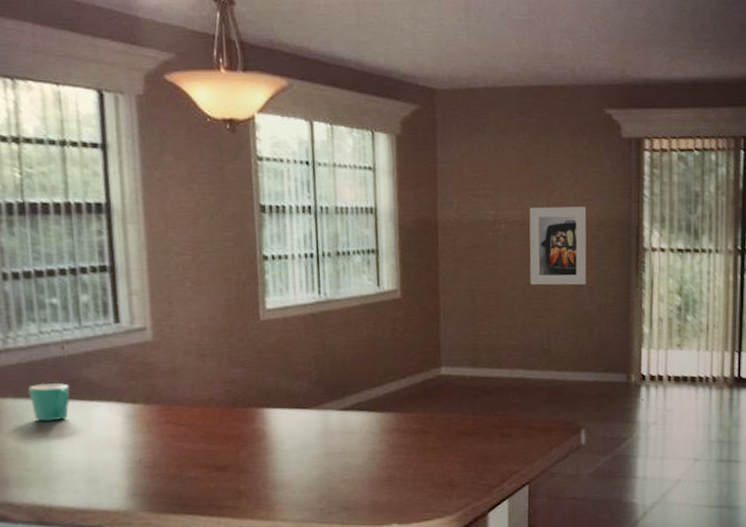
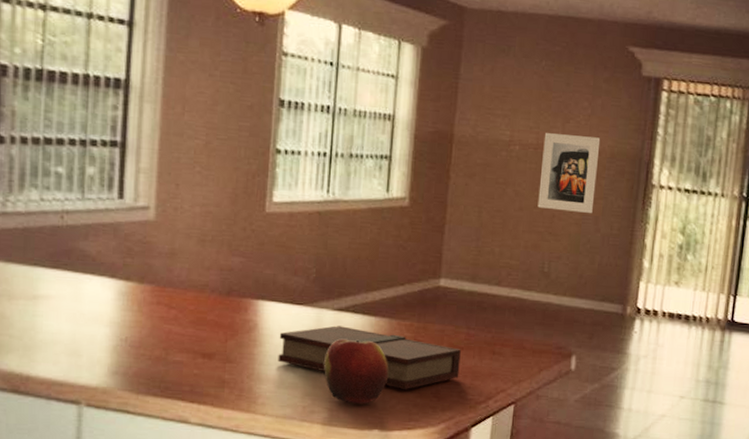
mug: present [27,382,70,422] -> none [20,250,64,290]
book: none [288,425,471,481] -> present [278,325,461,389]
apple: none [336,437,400,501] -> present [324,338,388,404]

